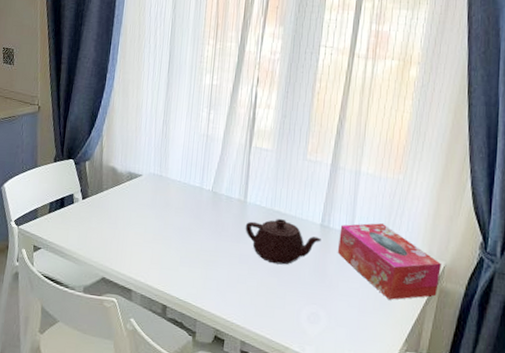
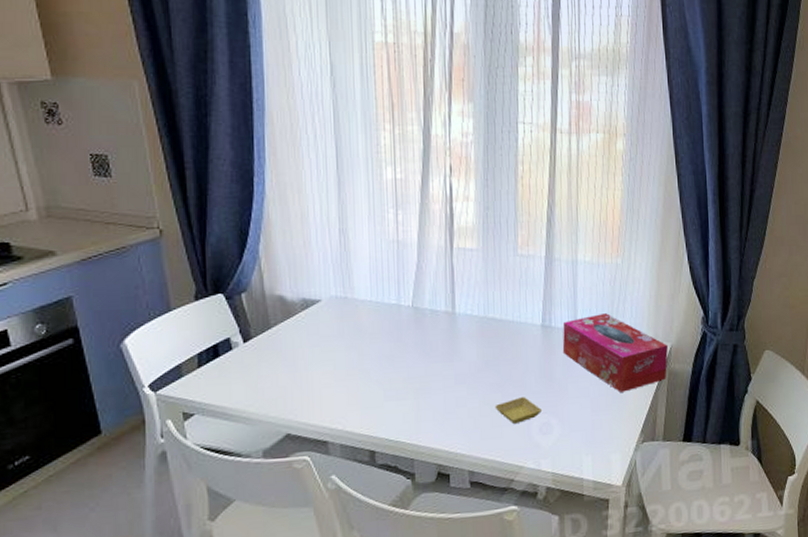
teapot: present [245,218,321,265] -> none [457,325,544,378]
saucer: none [270,285,313,309] -> present [495,397,543,425]

